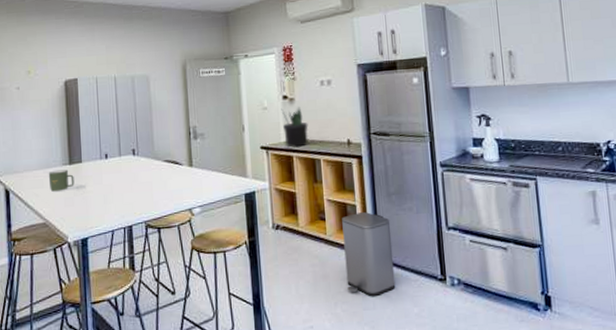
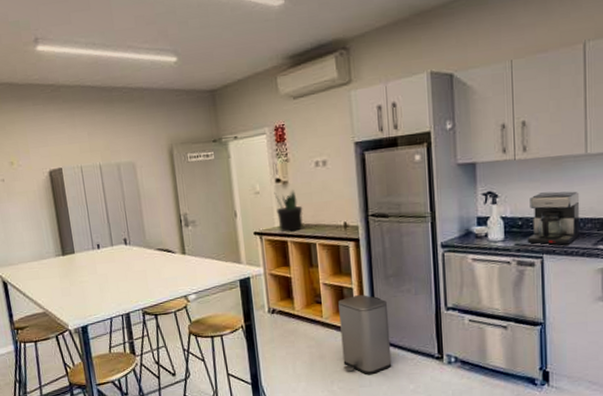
mug: present [48,169,74,193] -> none [42,260,70,284]
coffee maker: none [520,116,569,168] -> present [527,191,580,246]

